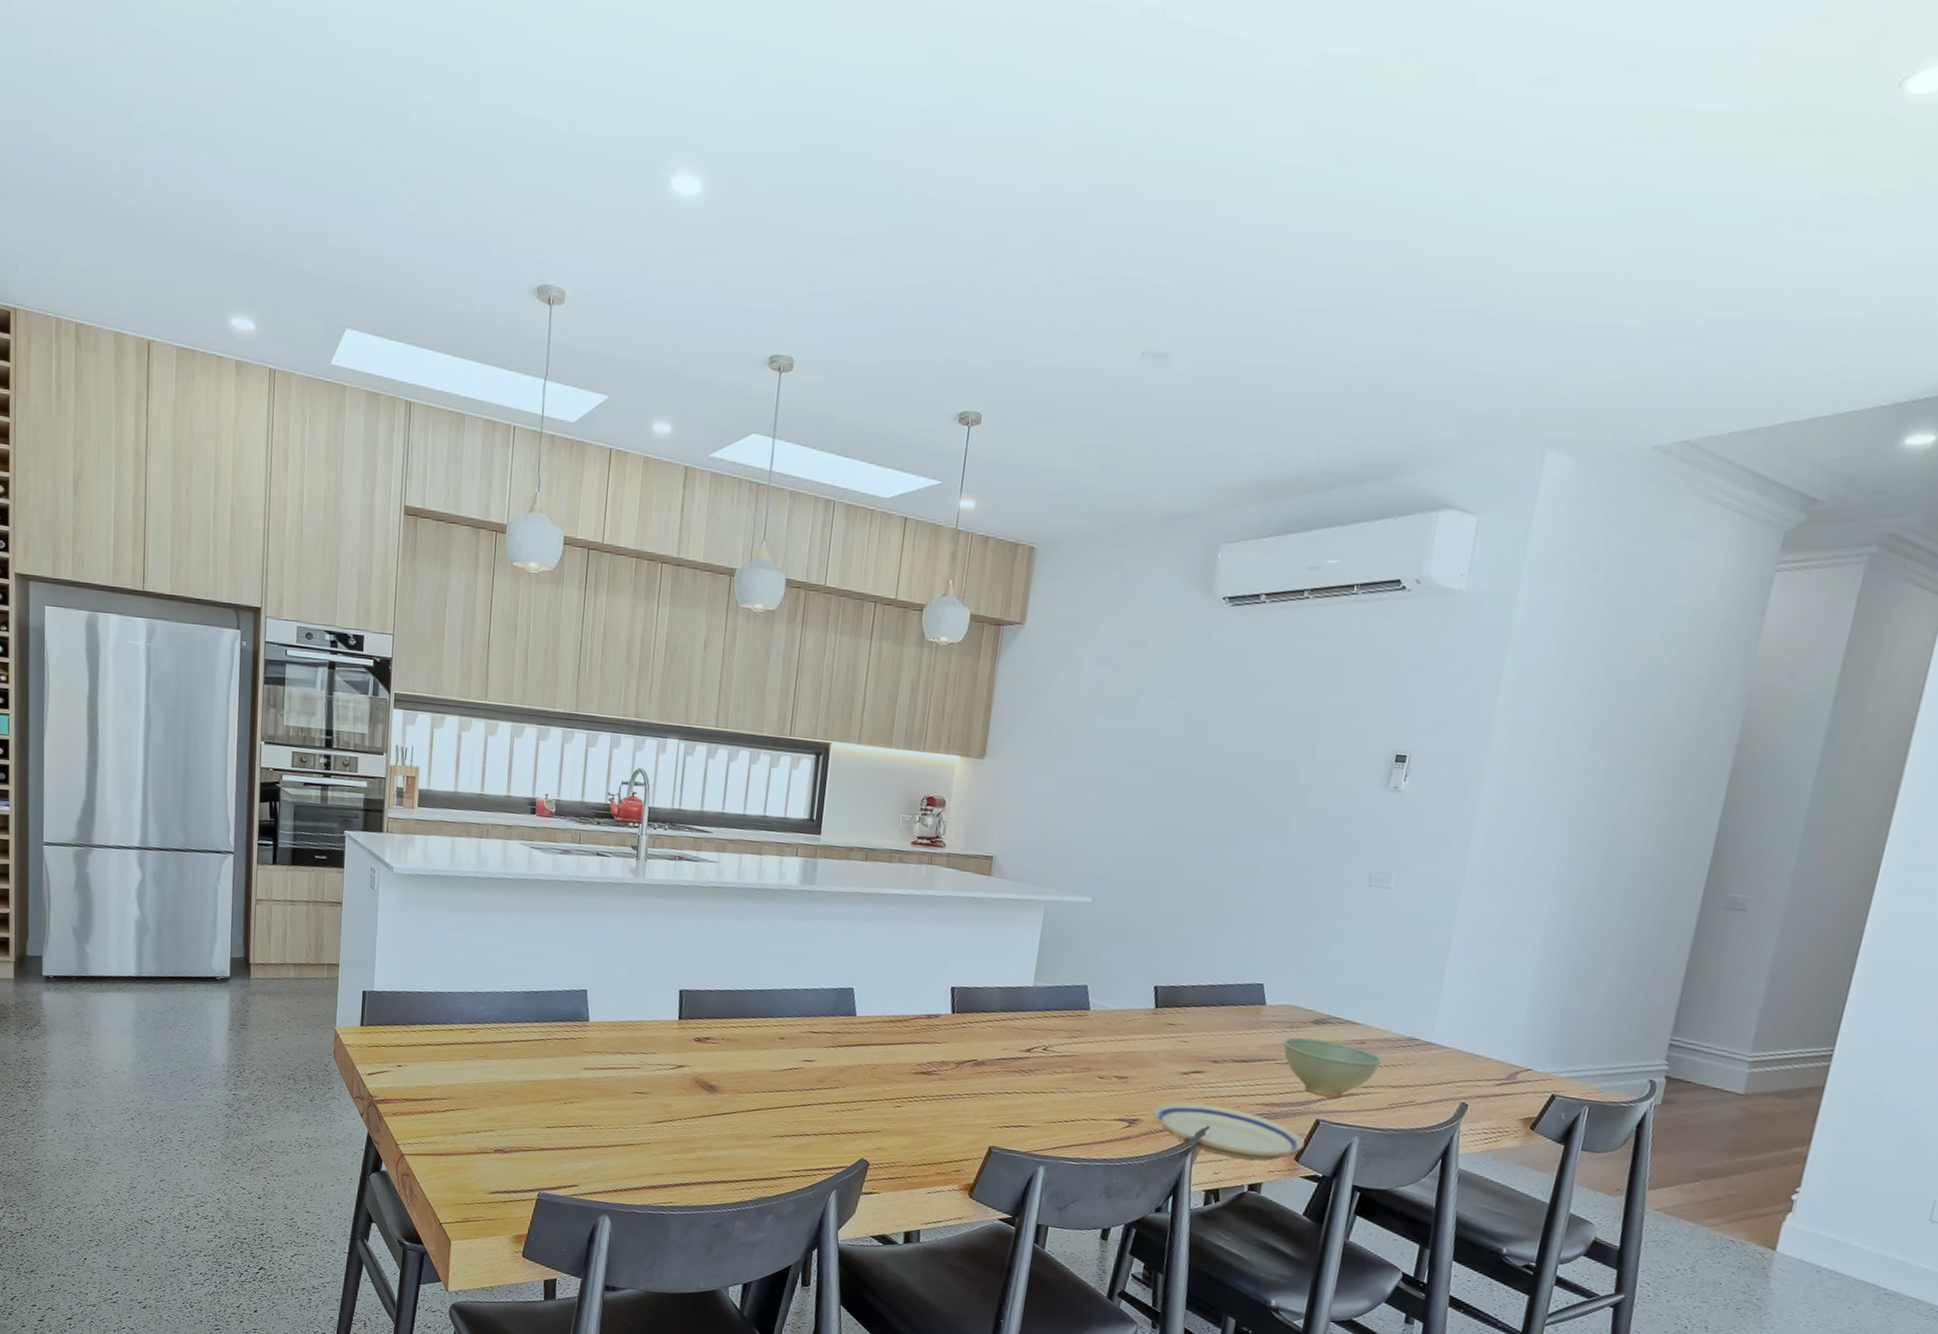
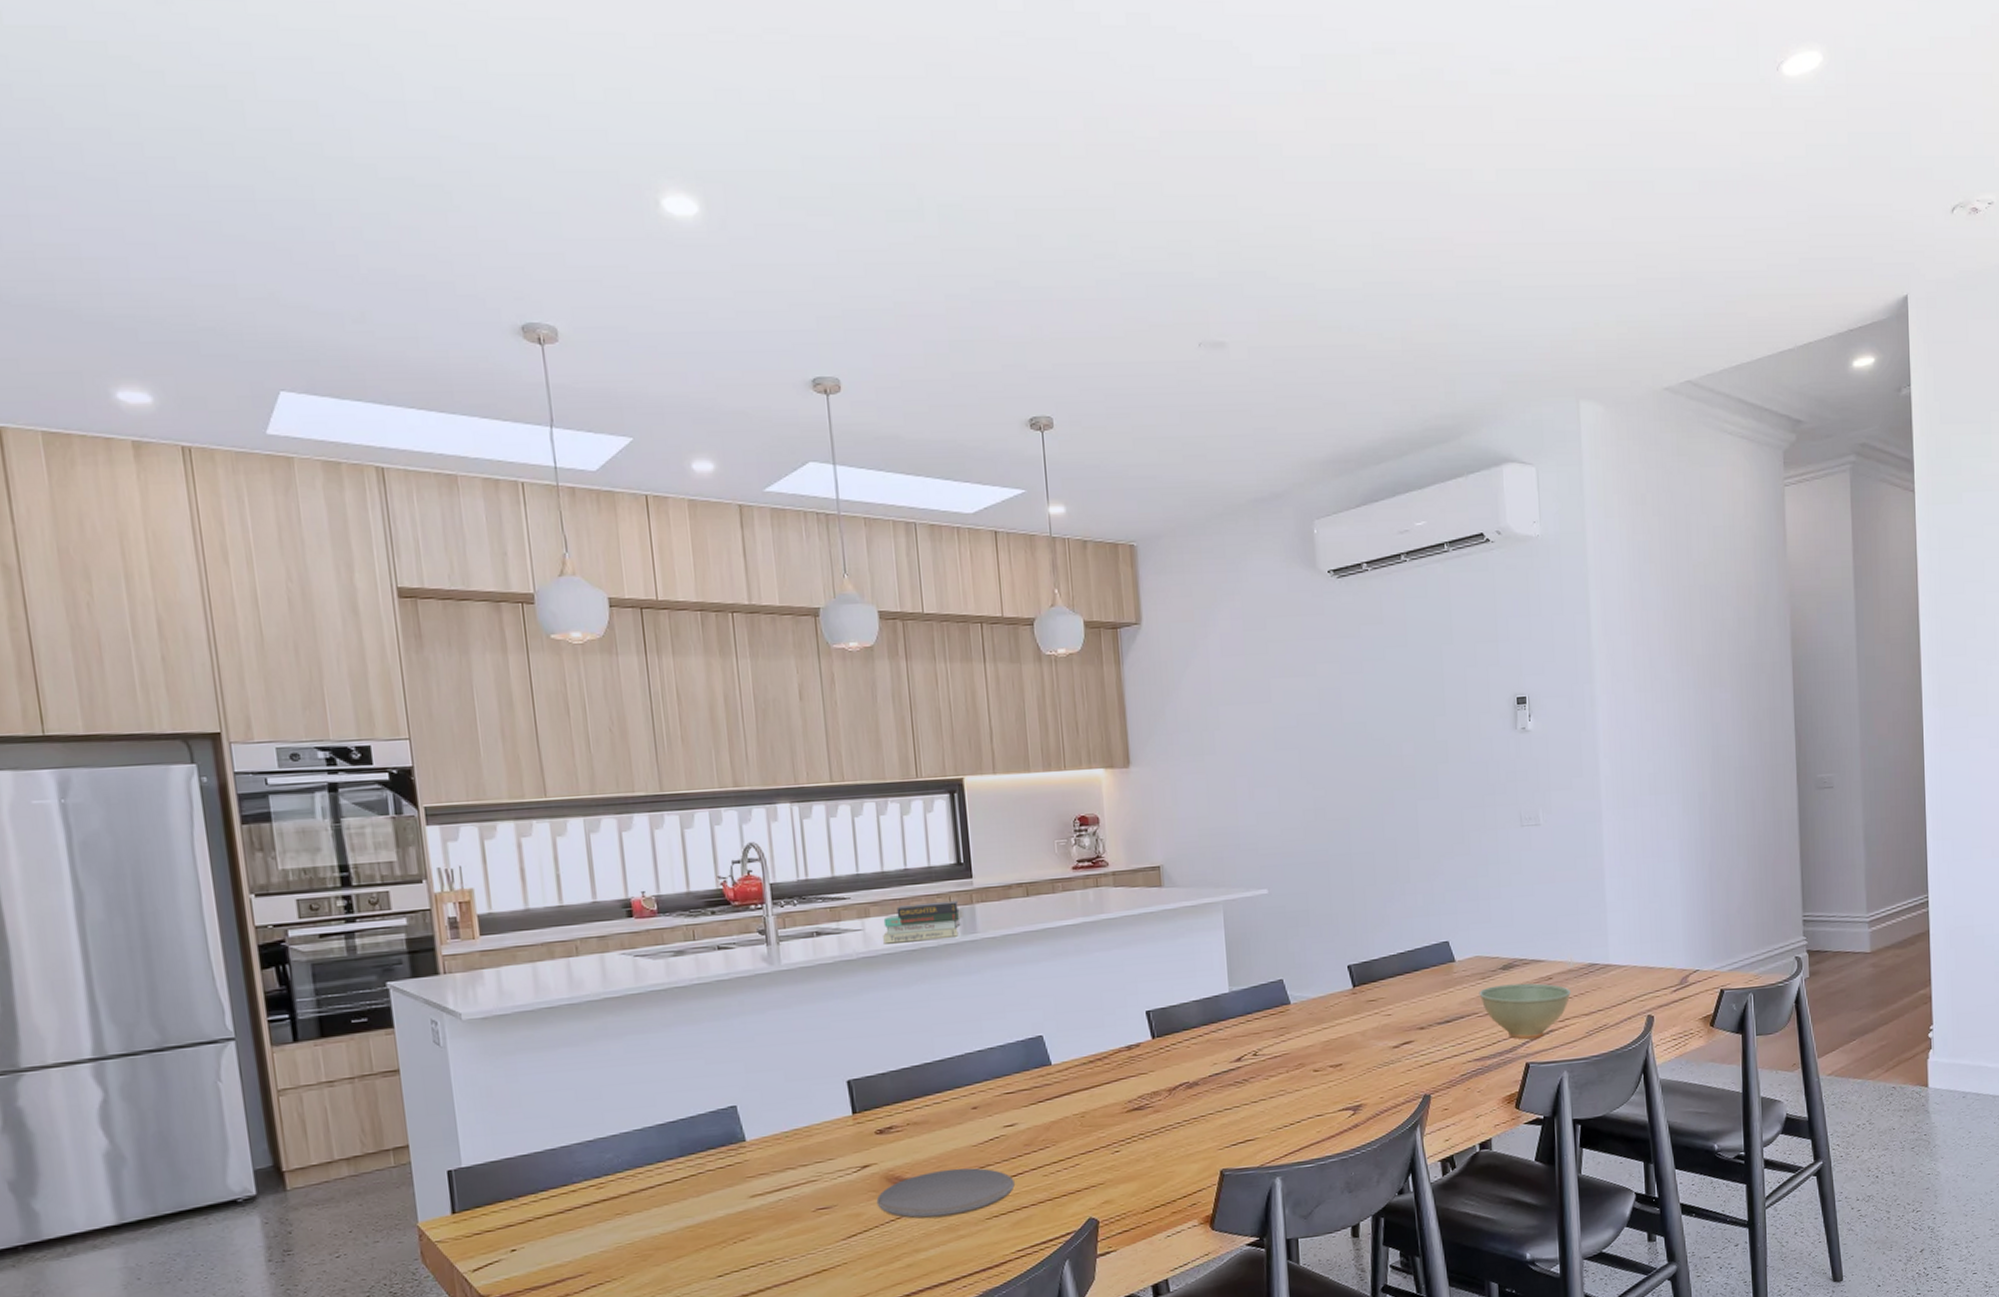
plate: none [684,1084,803,1128] -> present [876,1168,1015,1219]
books: none [733,847,807,885] -> present [883,900,963,944]
plate: present [1153,1102,1304,1161] -> none [1374,1071,1520,1121]

